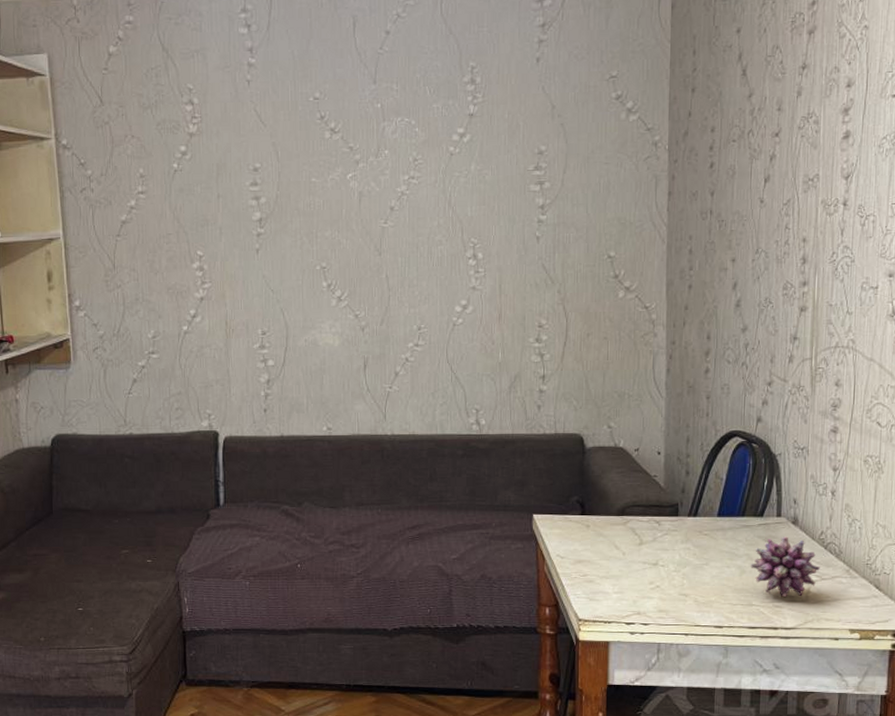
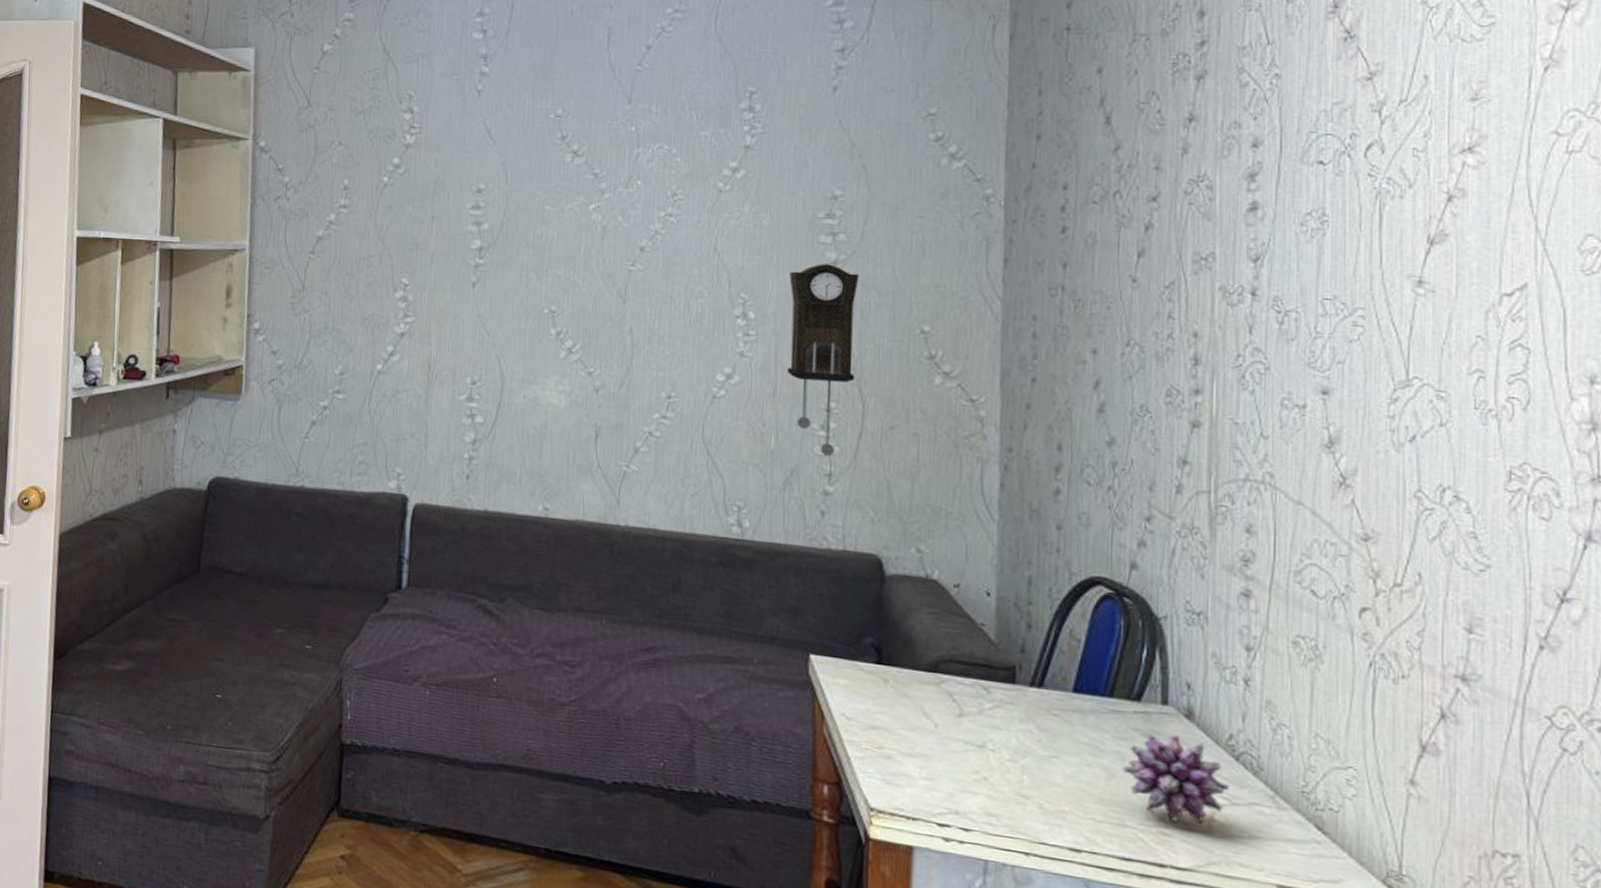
pendulum clock: none [508,208,561,363] -> present [787,264,860,457]

